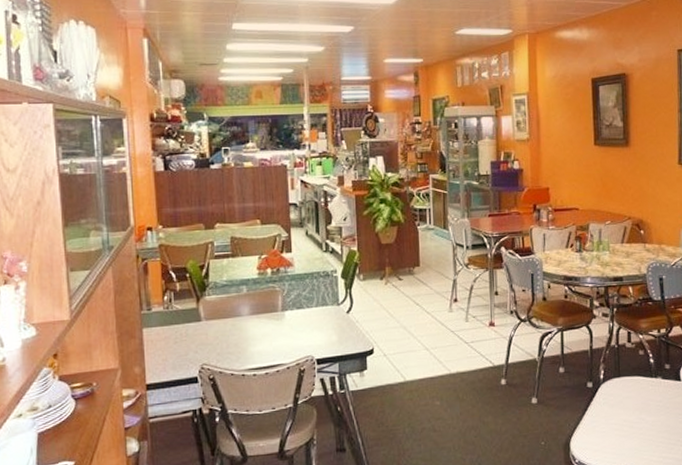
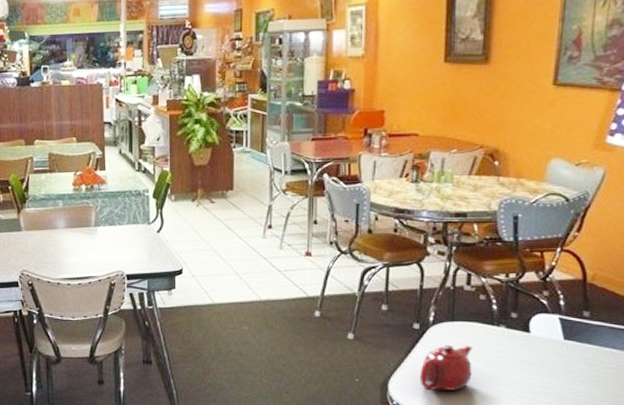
teapot: none [596,398,639,446] -> present [419,344,473,391]

